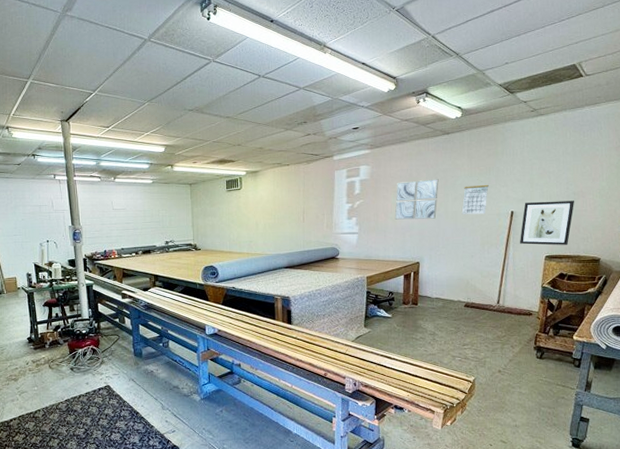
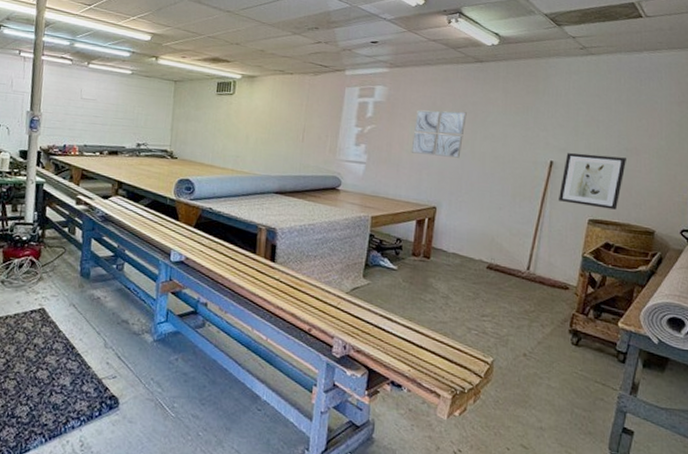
calendar: present [461,184,489,215] -> none [491,124,526,161]

